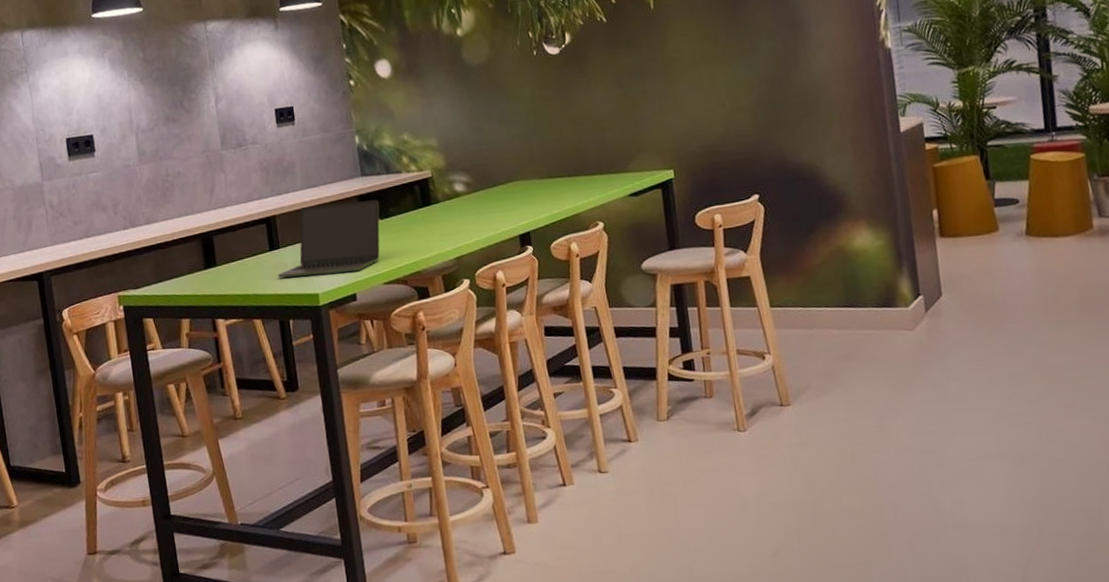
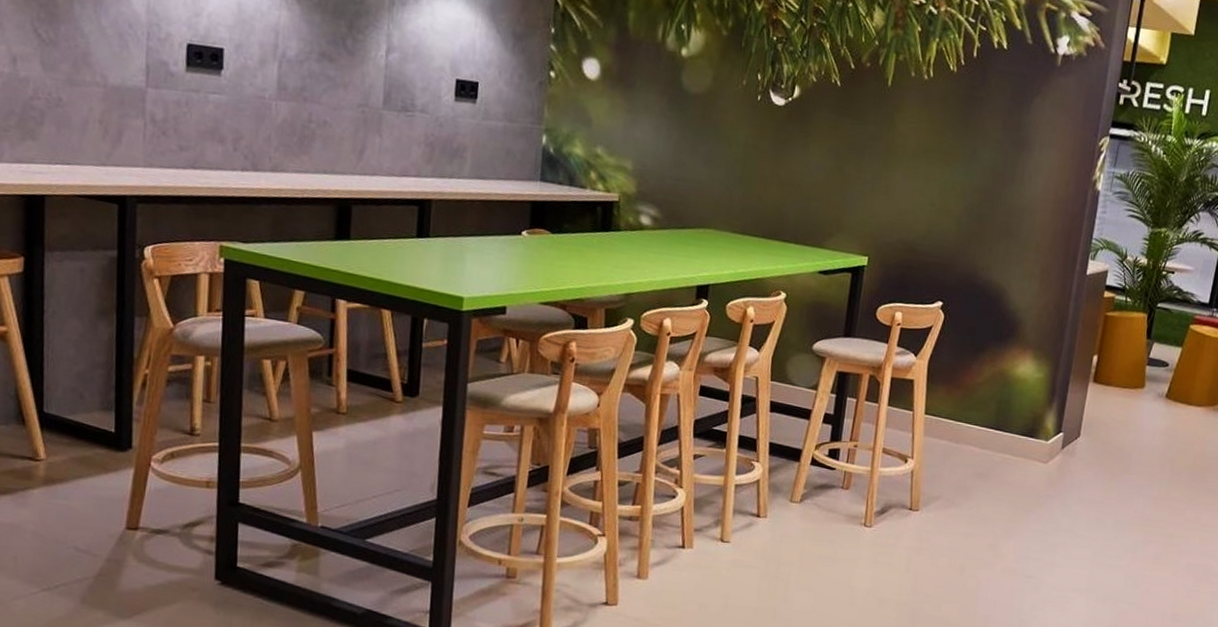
laptop: present [277,200,380,278] -> none [420,199,554,284]

